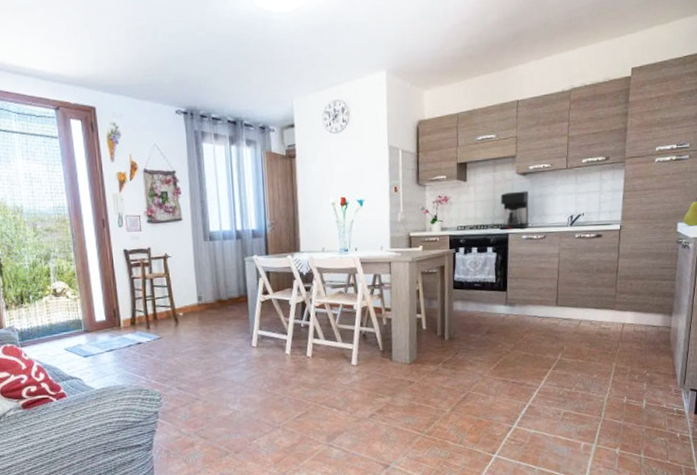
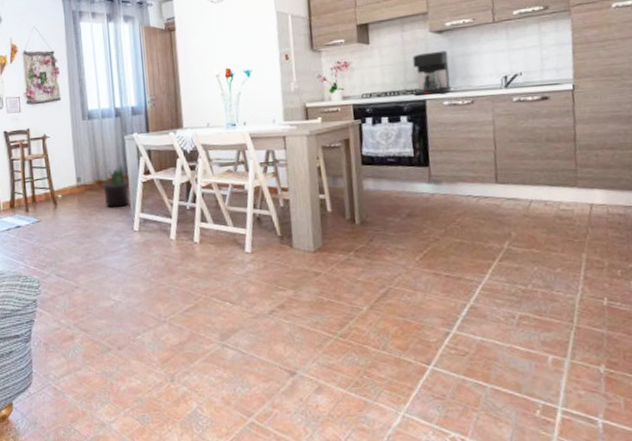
planter: none [221,283,249,326] -> present [100,162,130,208]

